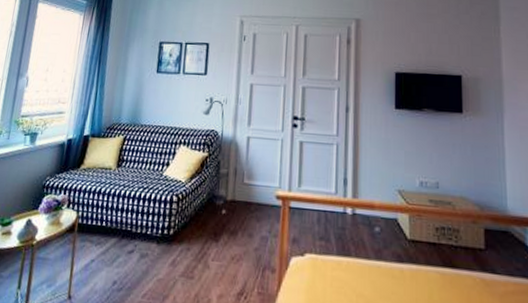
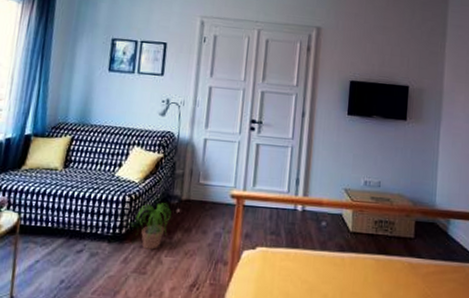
potted plant: none [183,203,217,253] -> present [135,203,172,250]

